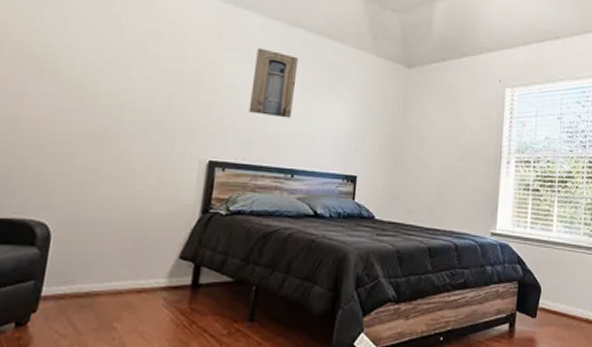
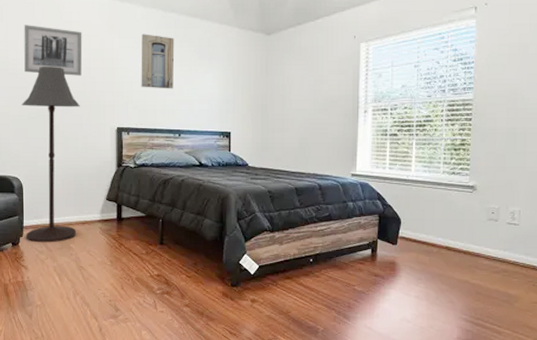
floor lamp: none [42,72,161,321] -> present [22,67,81,243]
wall art: none [84,16,178,90] -> present [24,25,83,76]

